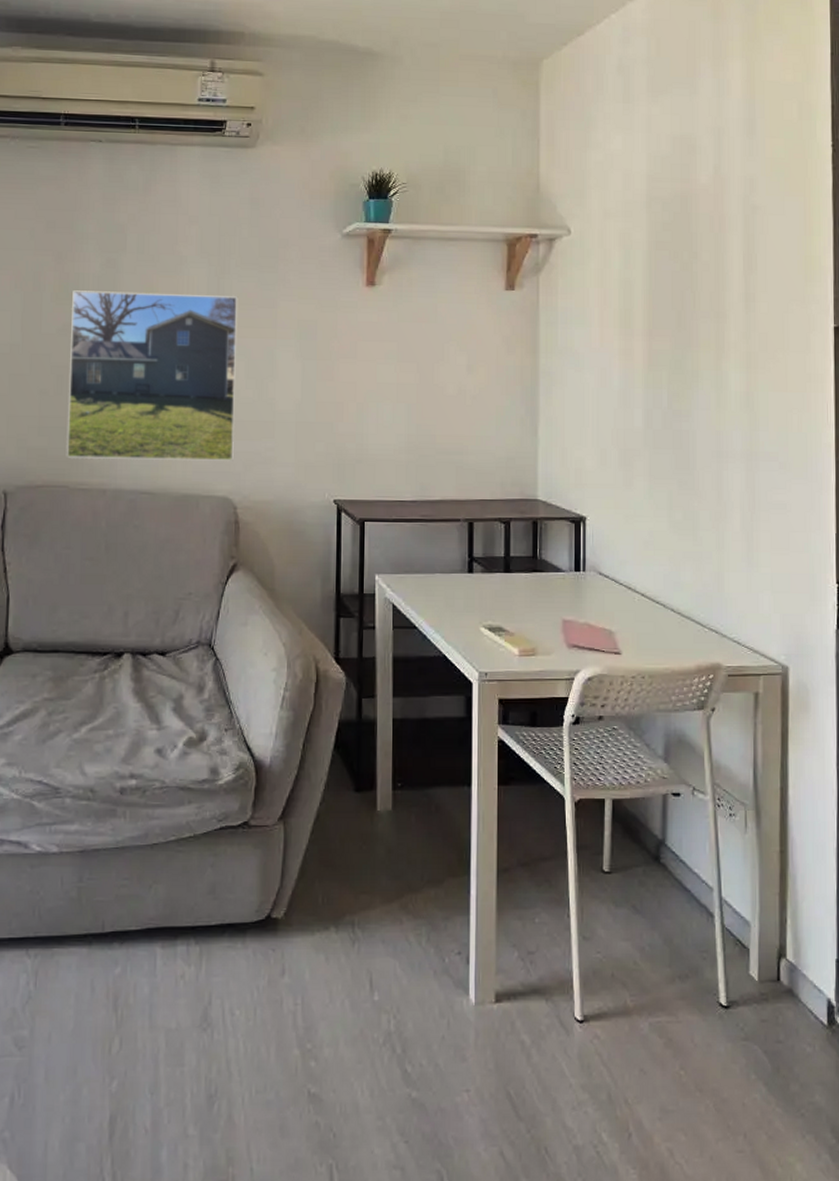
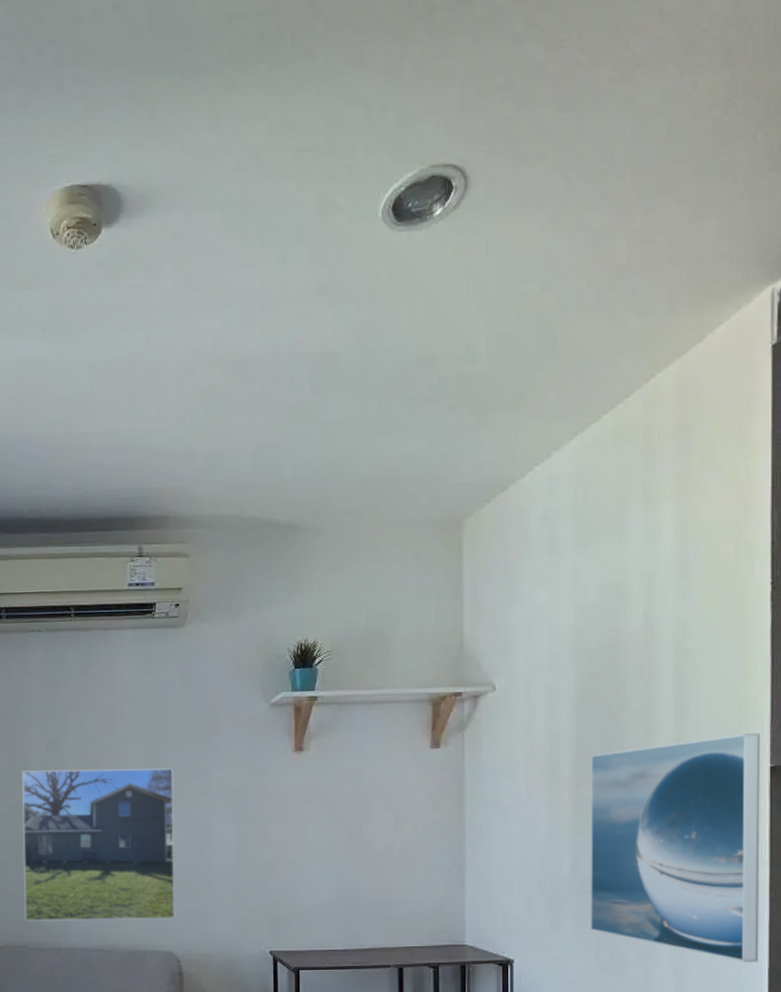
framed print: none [662,292,827,527] -> present [590,733,760,962]

